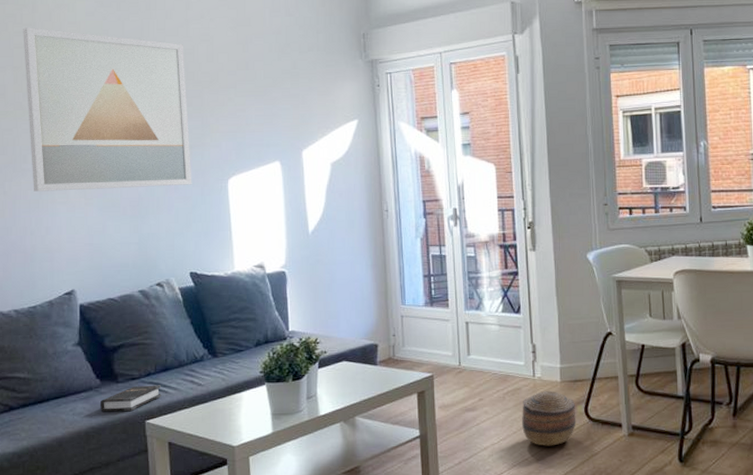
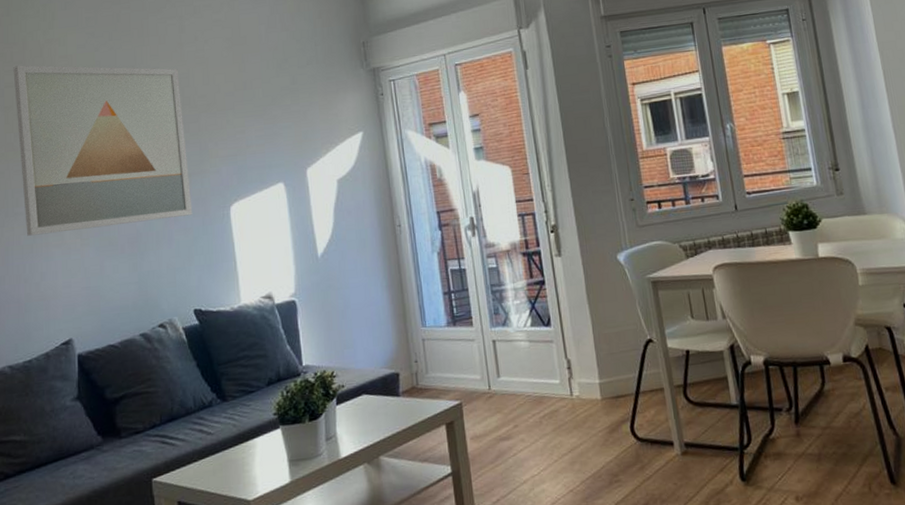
hardback book: present [100,385,162,411] -> none [103,437,169,472]
basket: present [522,390,576,446] -> none [561,409,623,474]

